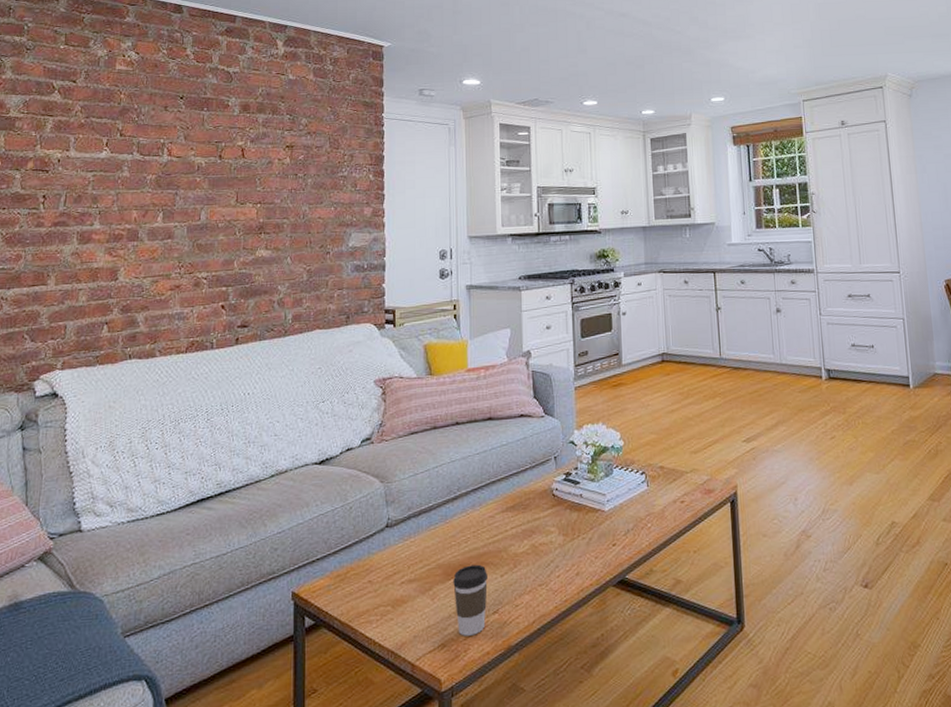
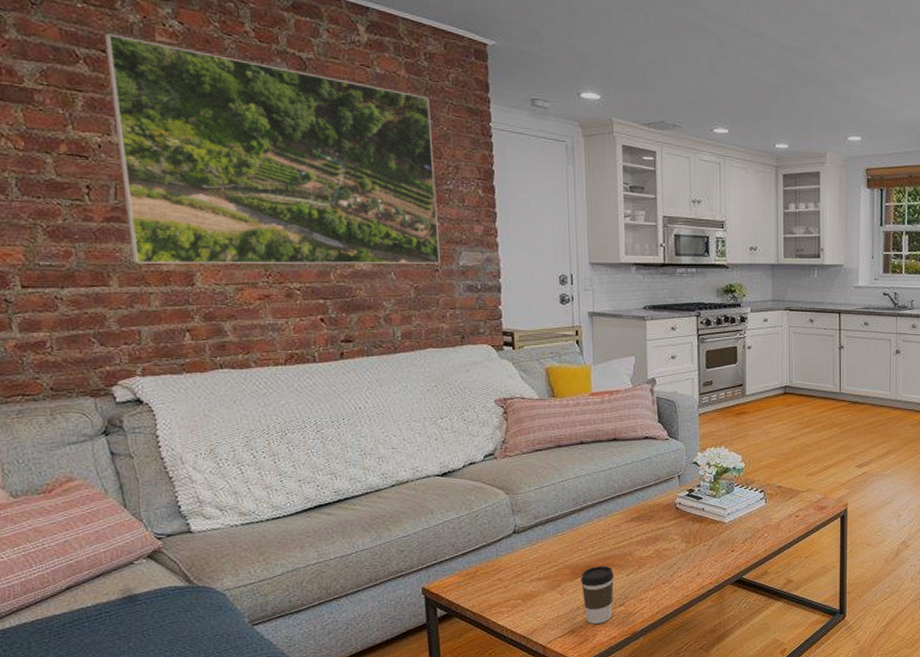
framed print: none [69,67,333,263] -> present [104,34,441,265]

